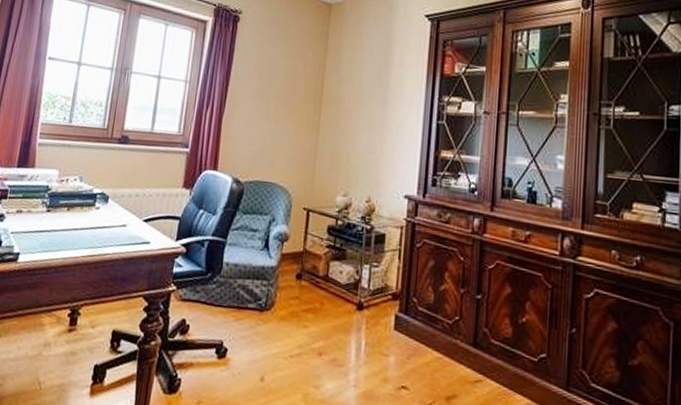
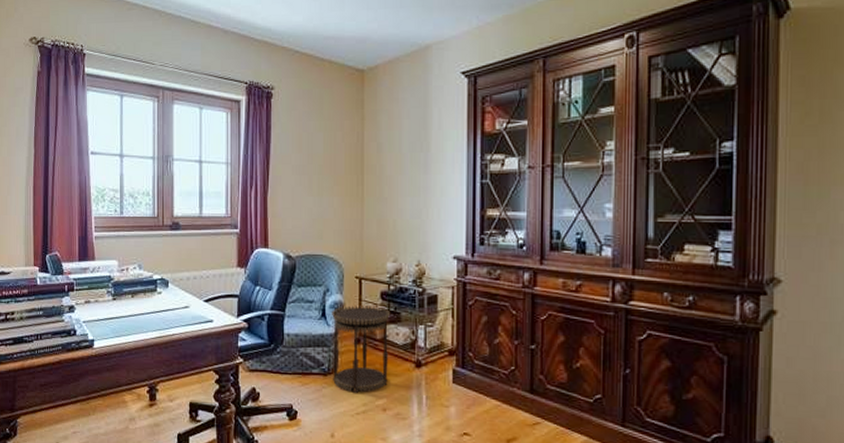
side table: none [269,238,336,335] -> present [332,305,391,394]

